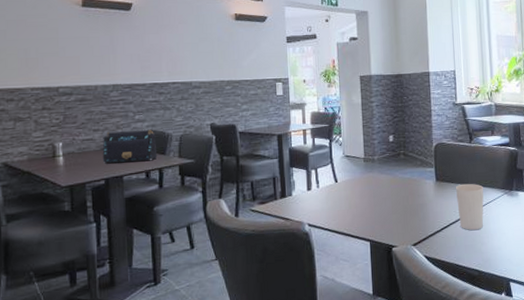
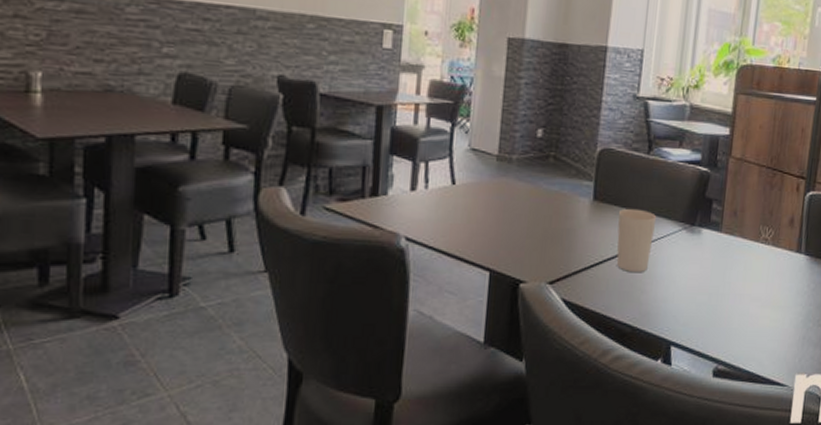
handbag: present [102,129,158,164] -> none [104,65,192,119]

